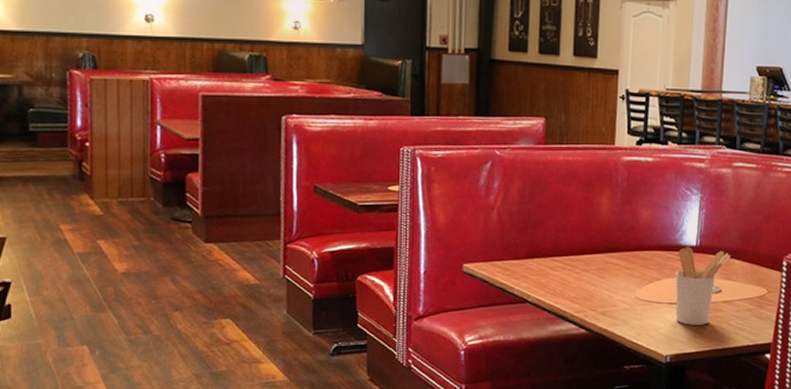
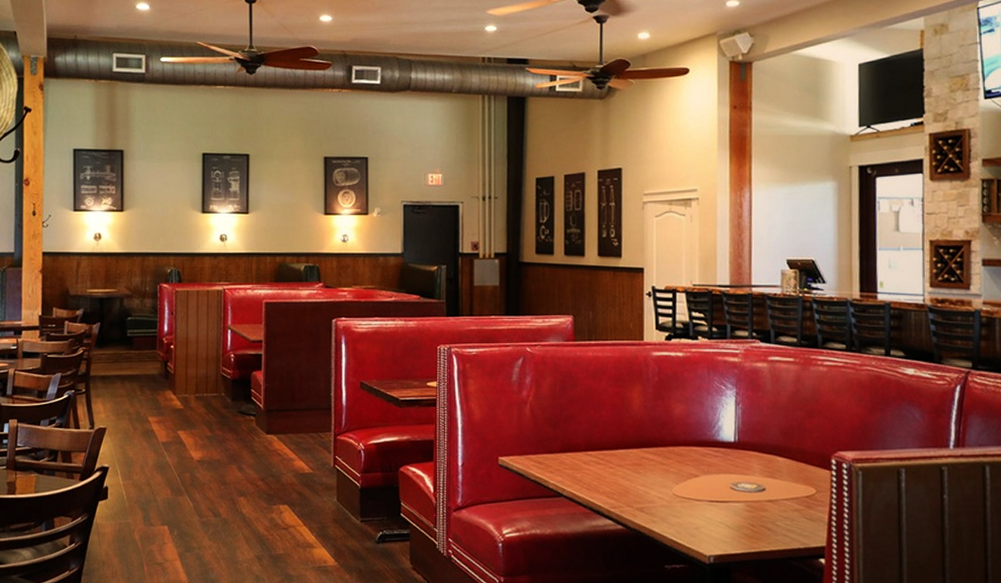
utensil holder: present [675,247,731,325] -> none [714,443,773,525]

